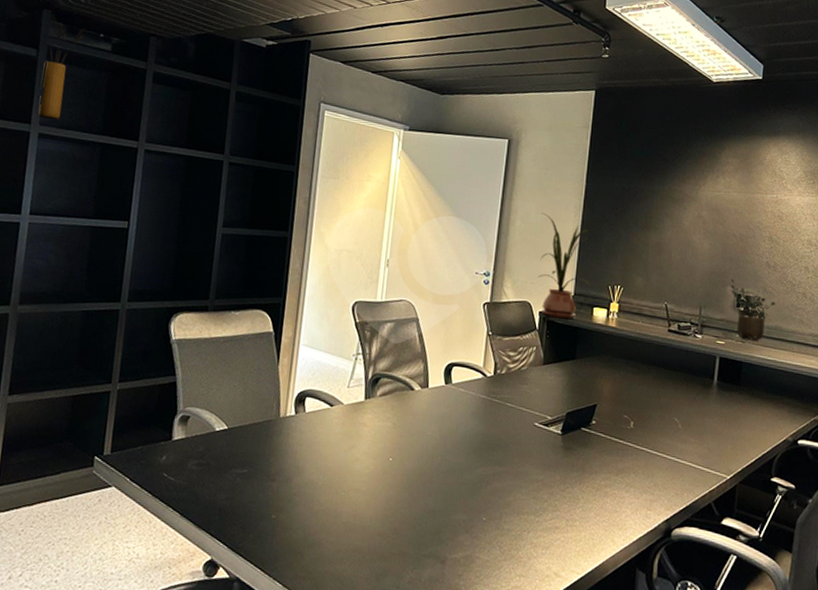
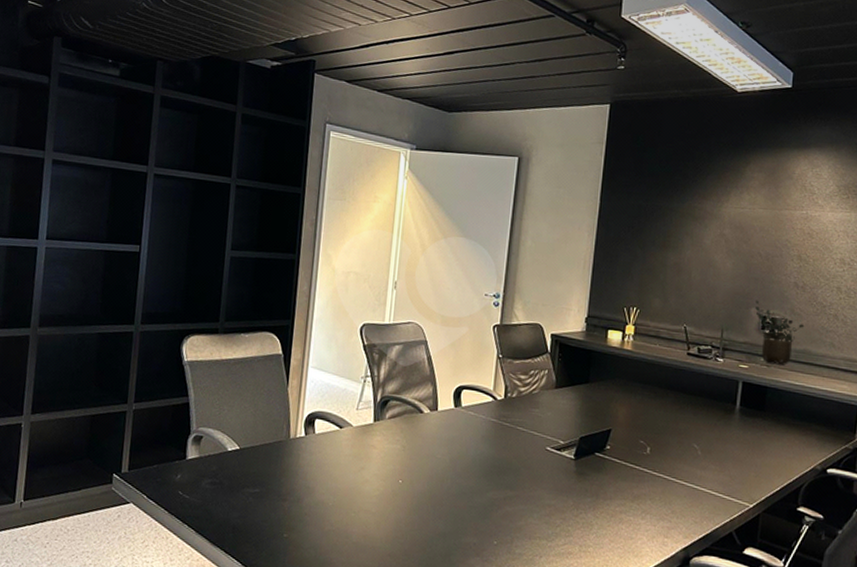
vase: present [38,14,85,120] -> none [51,41,94,147]
house plant: present [538,213,590,320] -> none [549,233,605,342]

